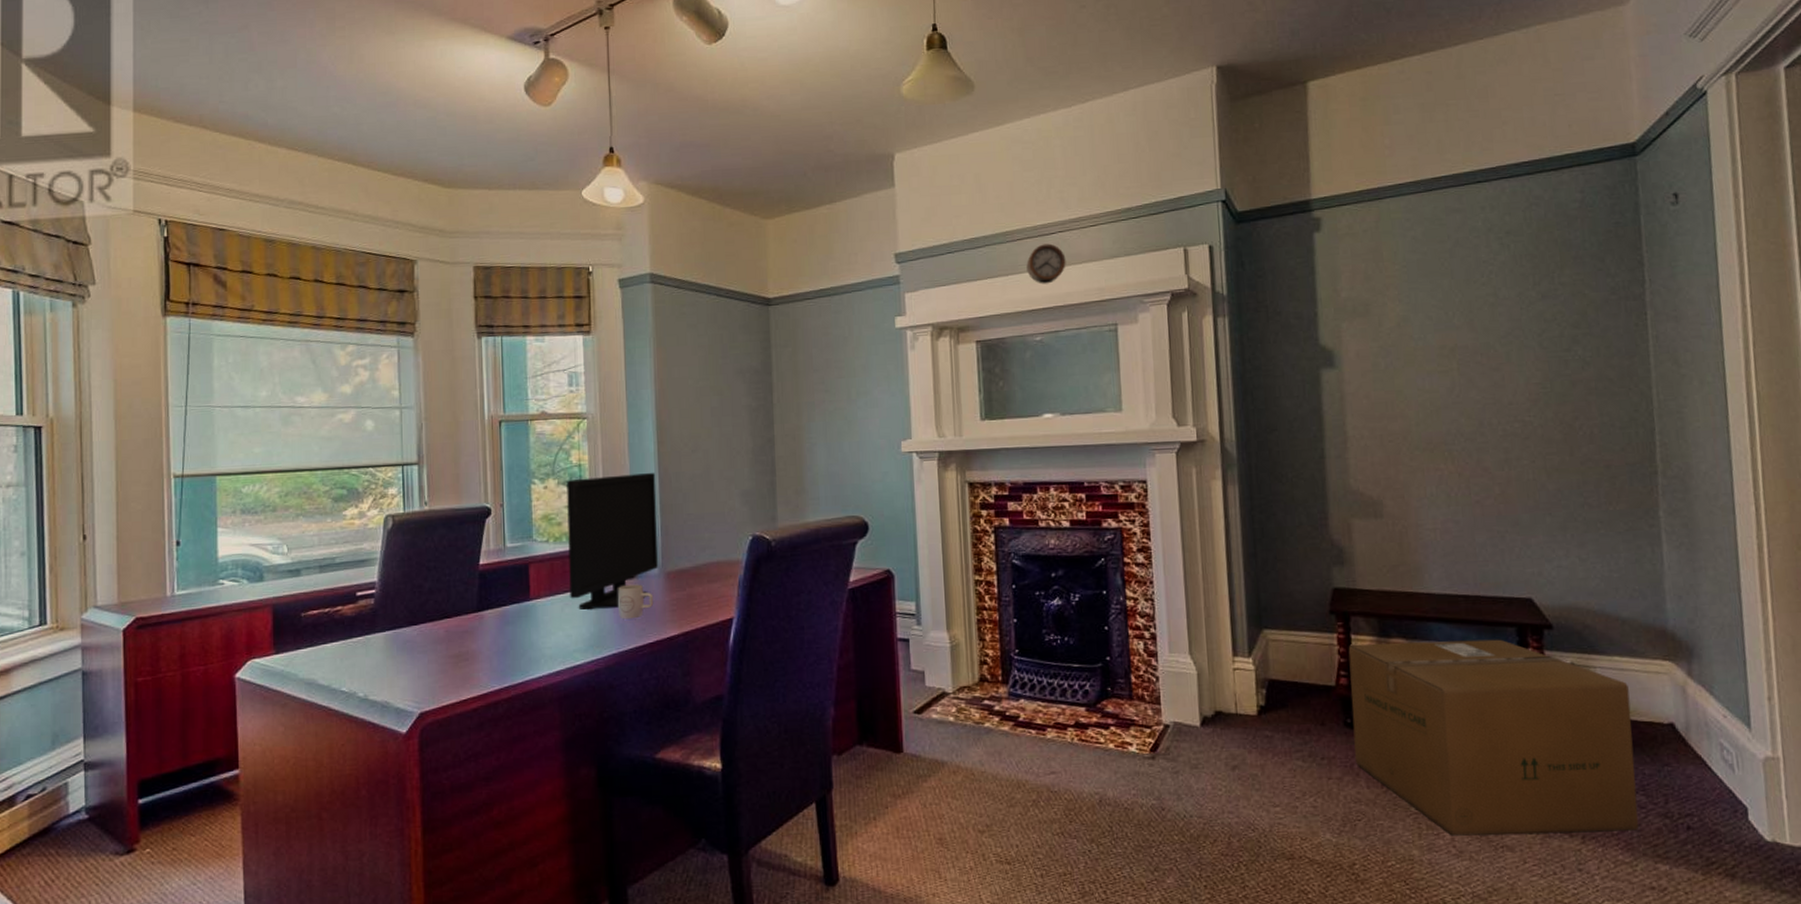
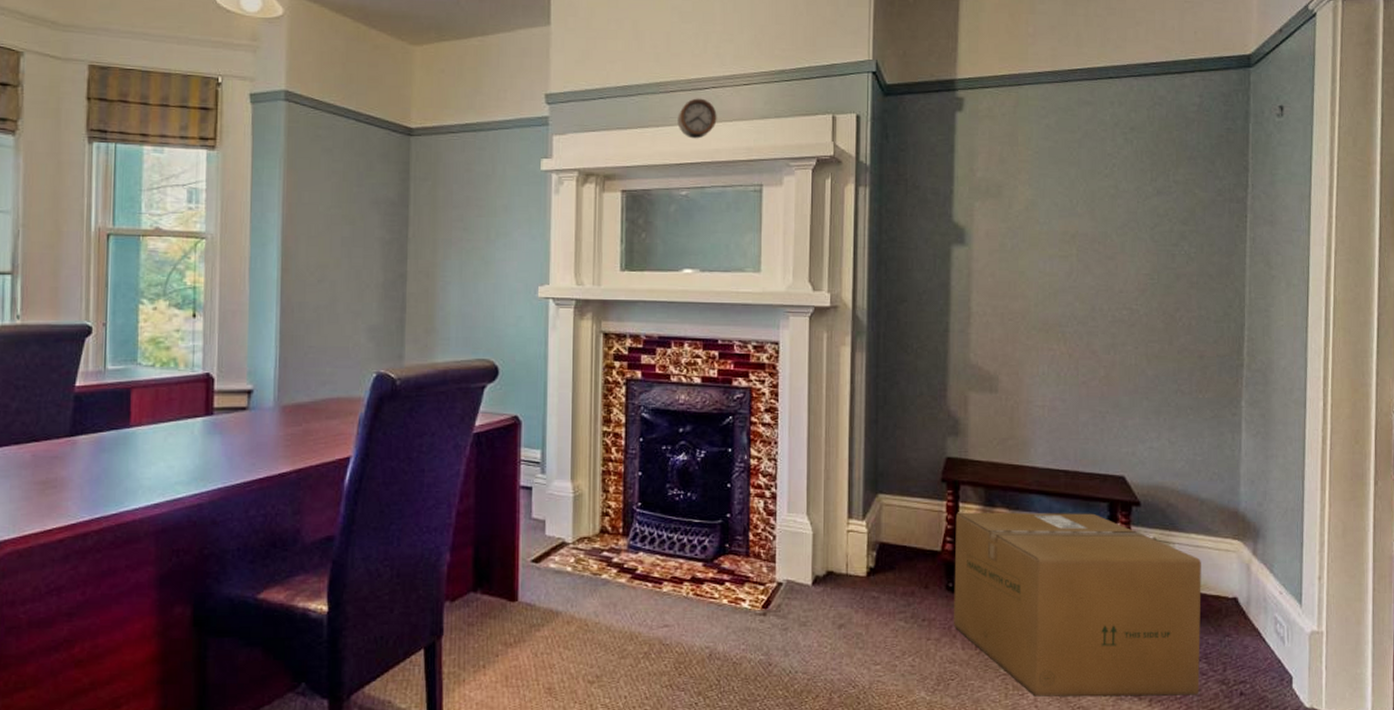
computer monitor: present [566,473,659,609] -> none [175,301,277,440]
mug: present [617,584,654,620] -> none [226,416,267,453]

